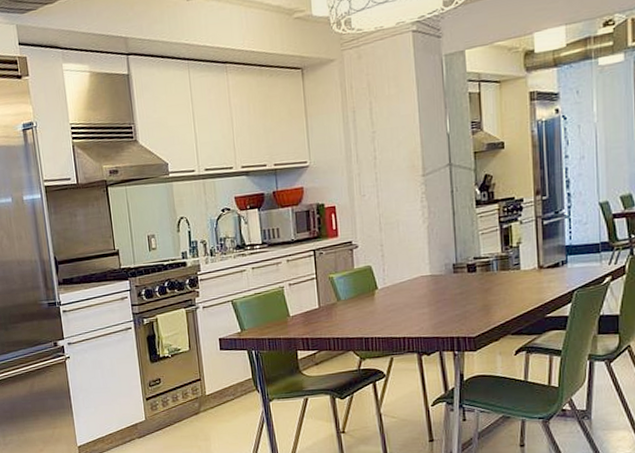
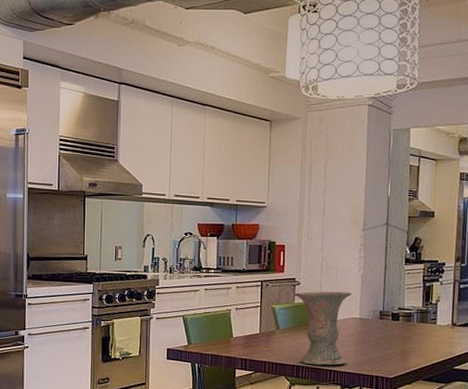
vase: none [352,248,421,335] -> present [294,291,352,366]

